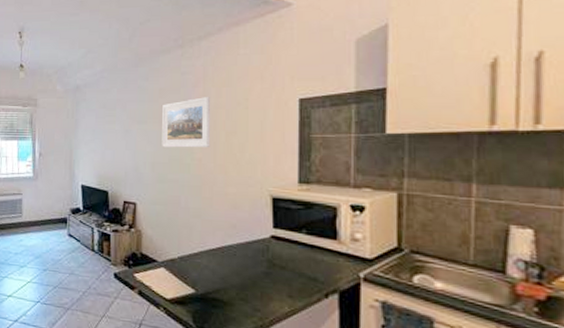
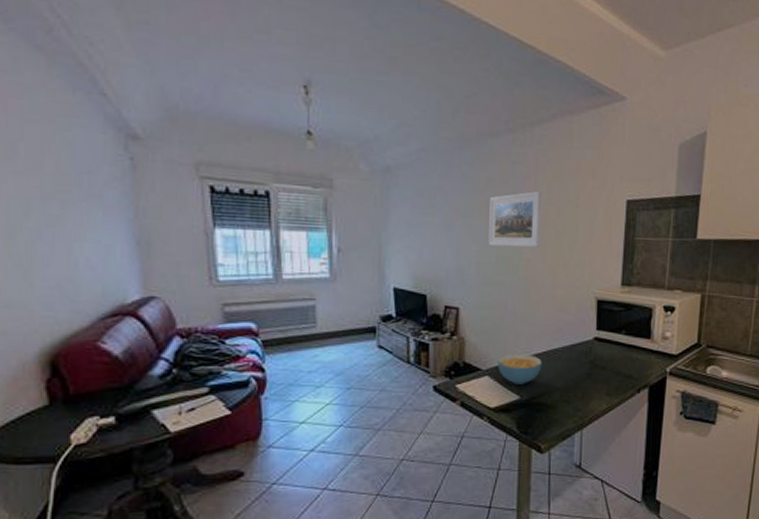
cereal bowl: none [172,247,217,279] -> present [497,354,542,385]

